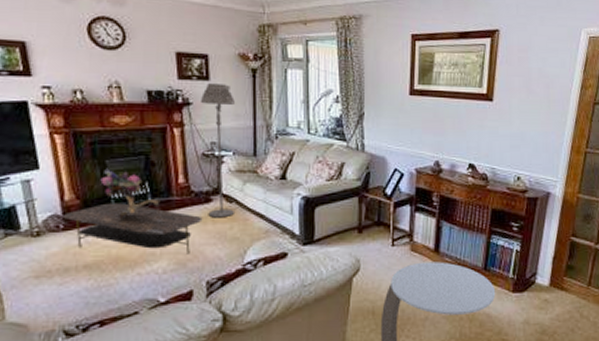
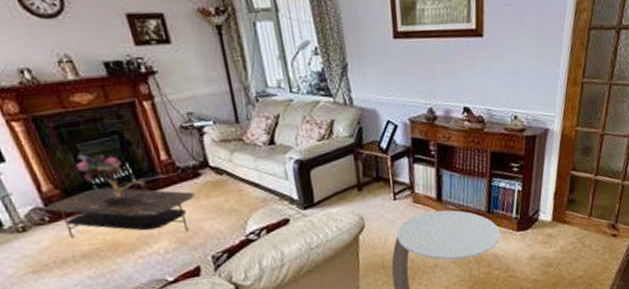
floor lamp: present [201,83,235,218] -> none [166,46,227,193]

